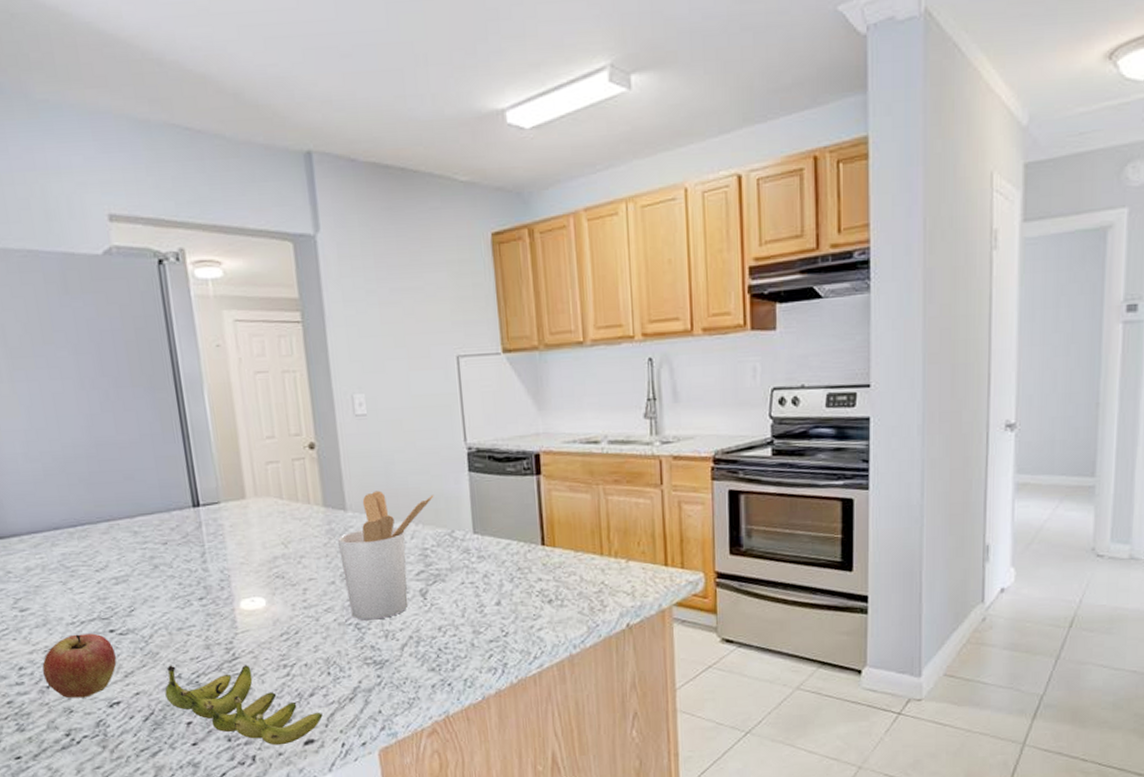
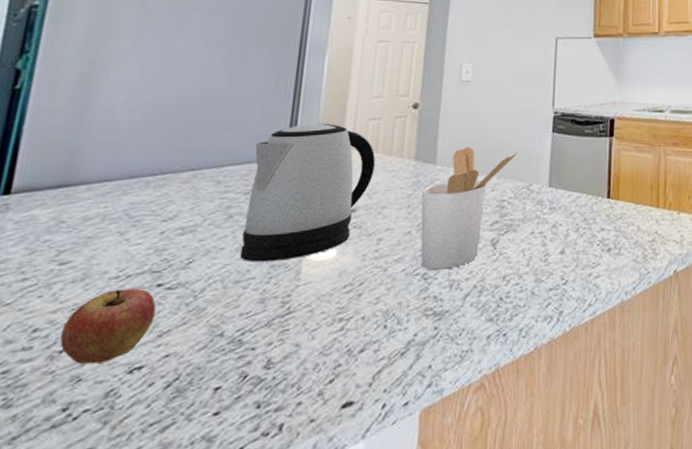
kettle: none [159,468,284,611] -> present [240,123,375,262]
banana: present [165,665,348,746] -> none [198,319,396,411]

